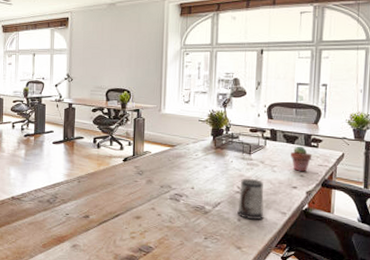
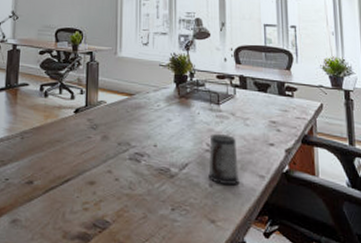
potted succulent: present [291,146,312,171] -> none [264,95,288,125]

